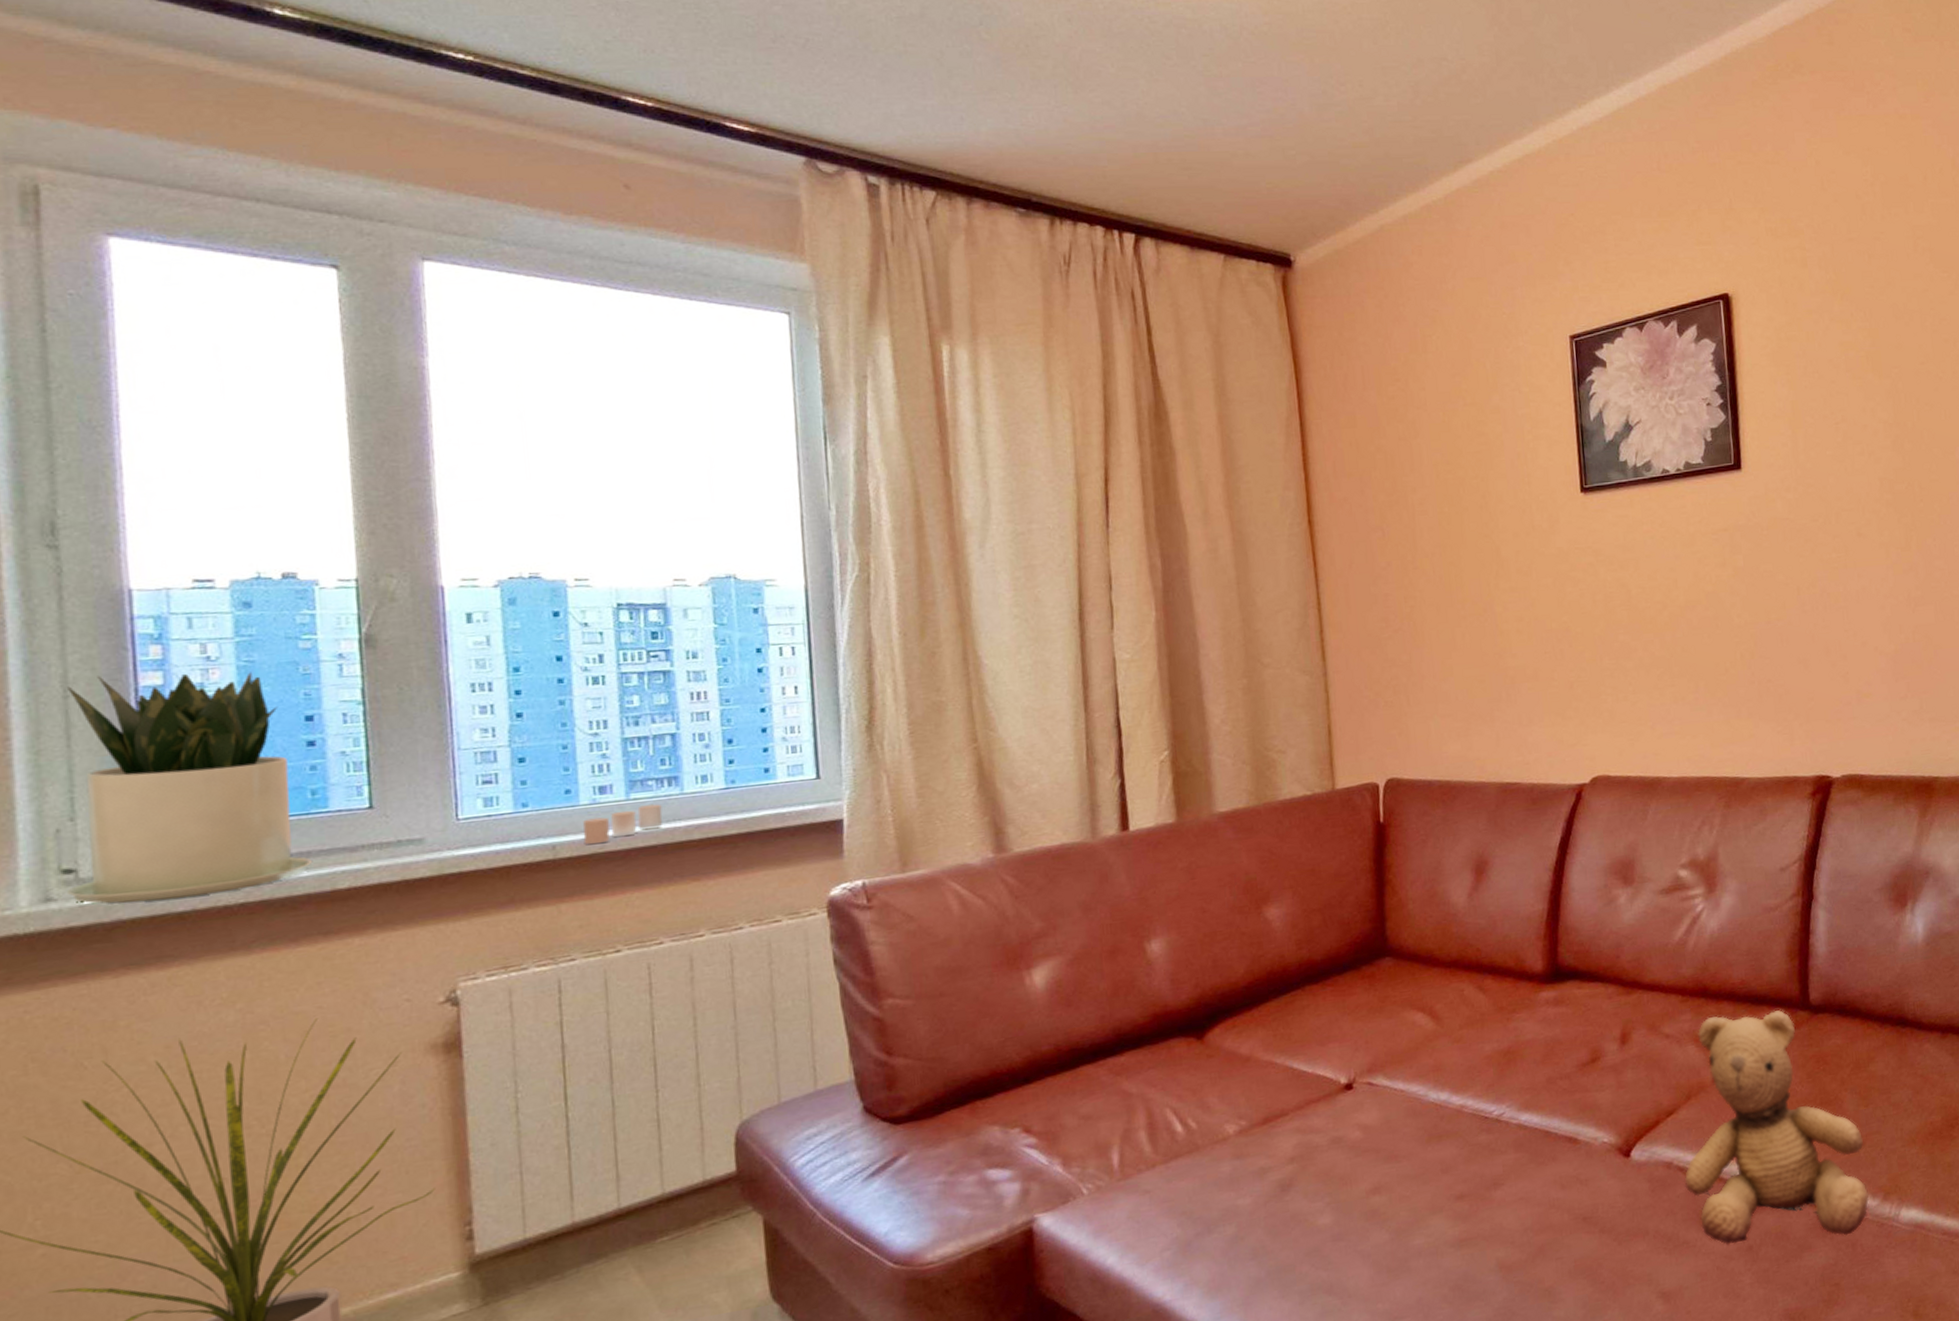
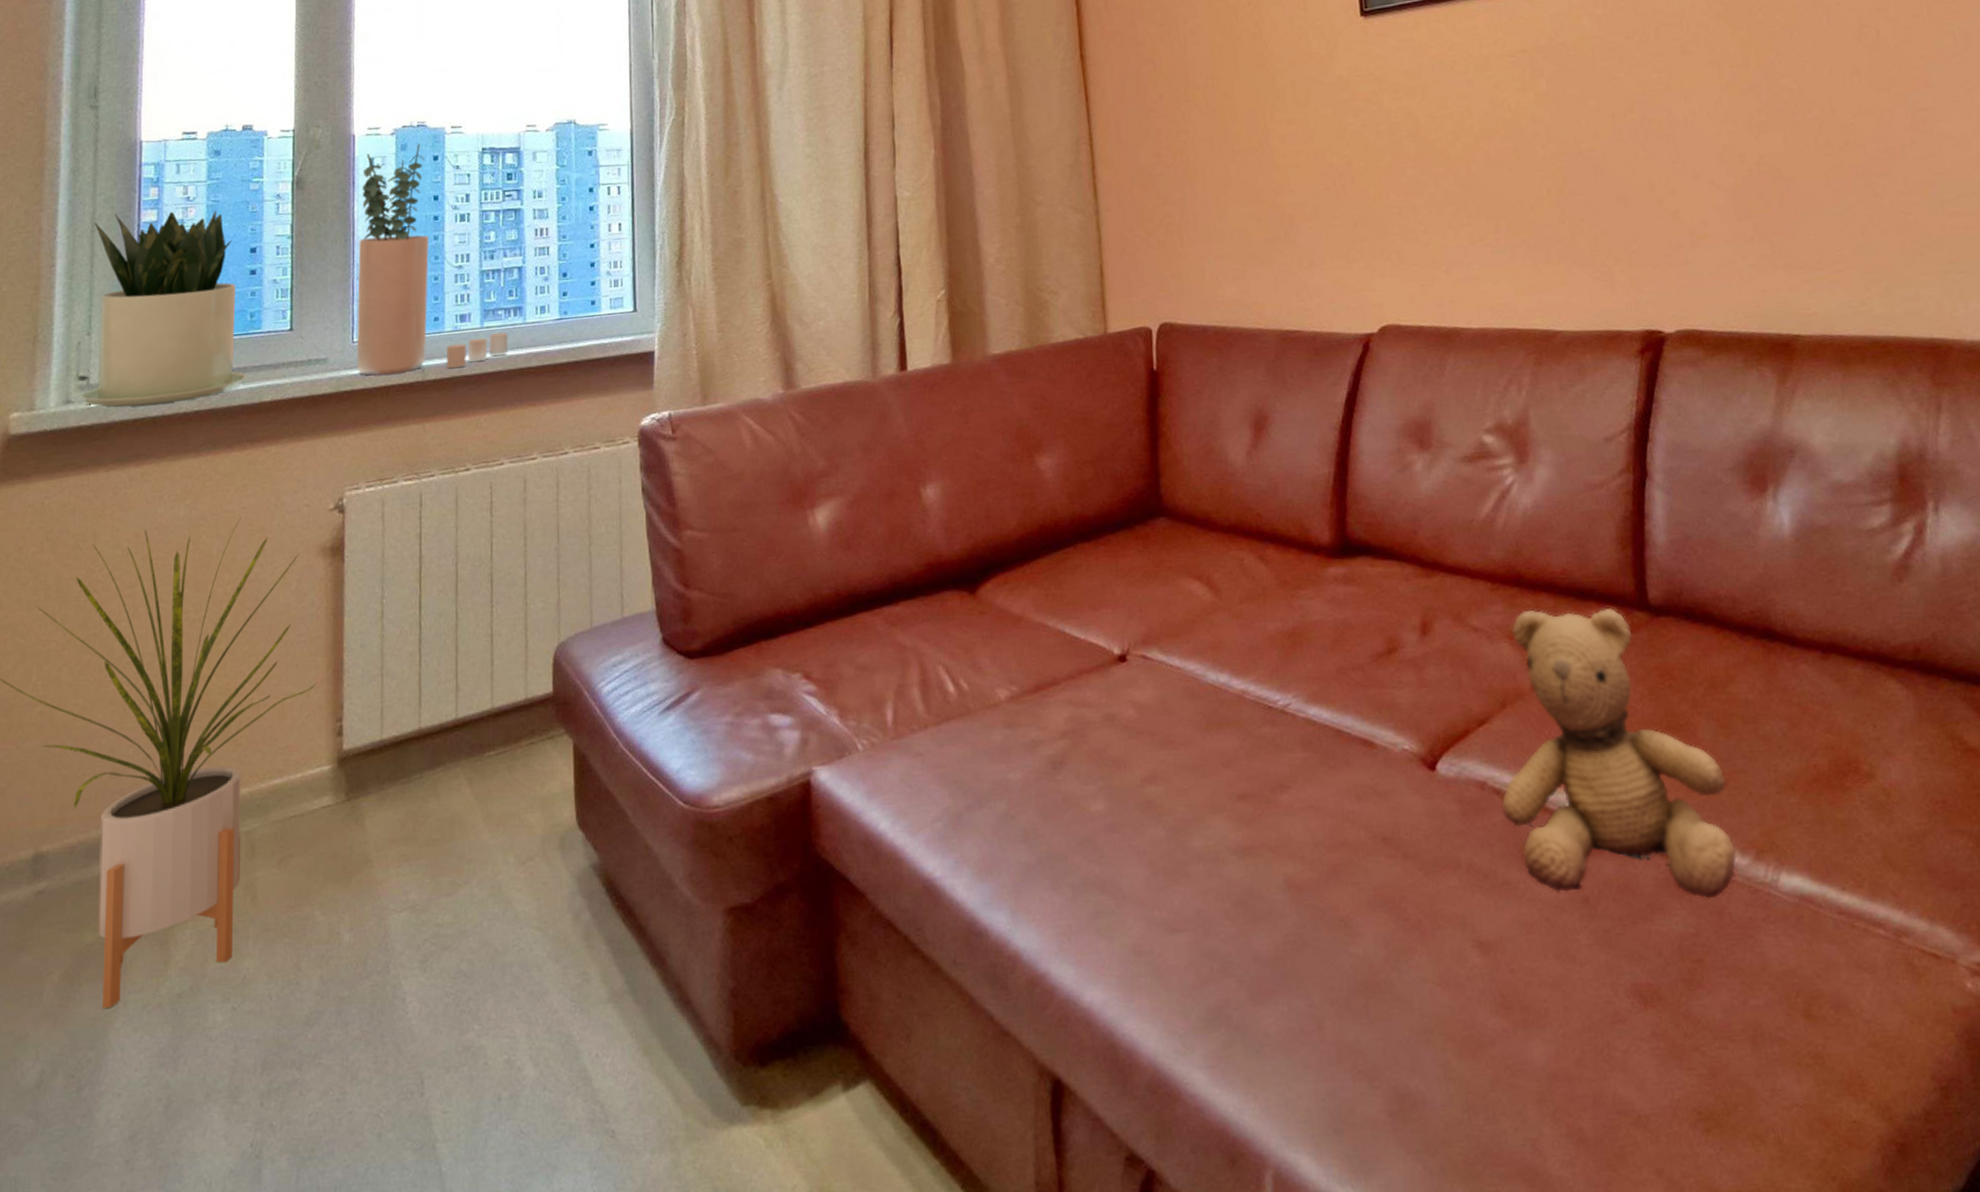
vase: none [457,598,557,856] -> present [356,144,429,376]

